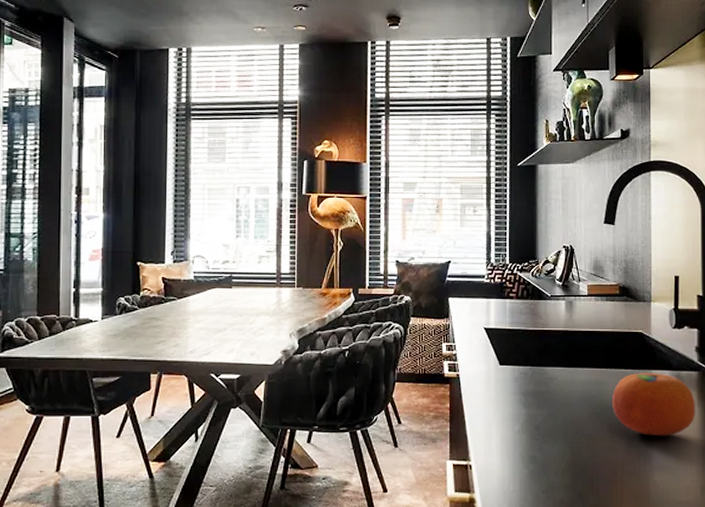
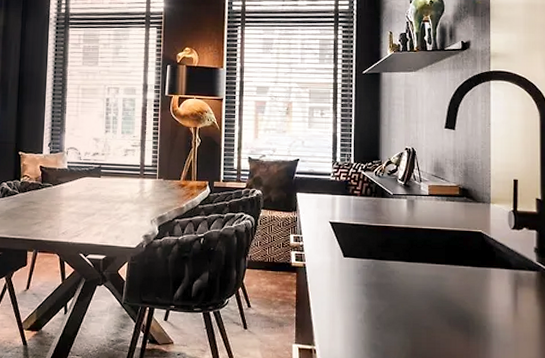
fruit: present [612,372,695,436] -> none [452,269,534,332]

